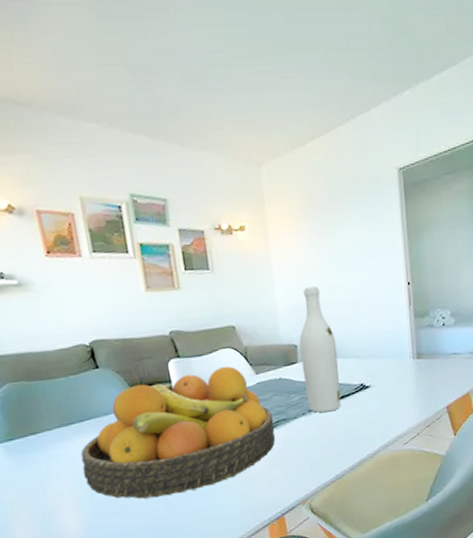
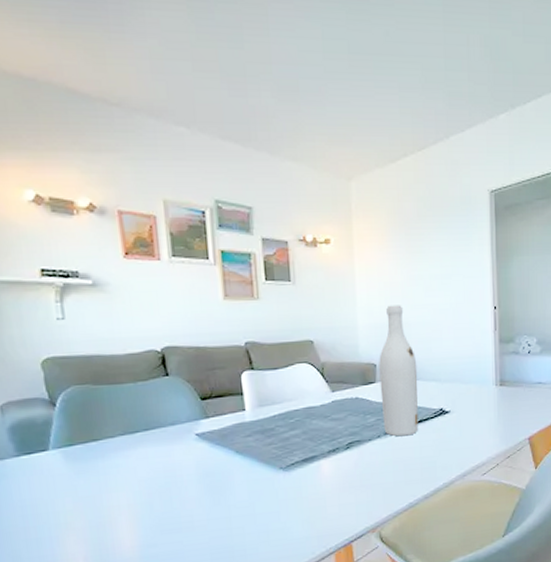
fruit bowl: present [80,366,275,499] -> none [142,381,348,517]

